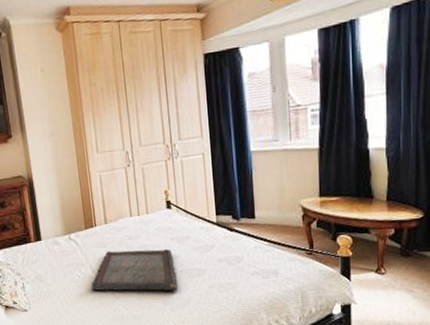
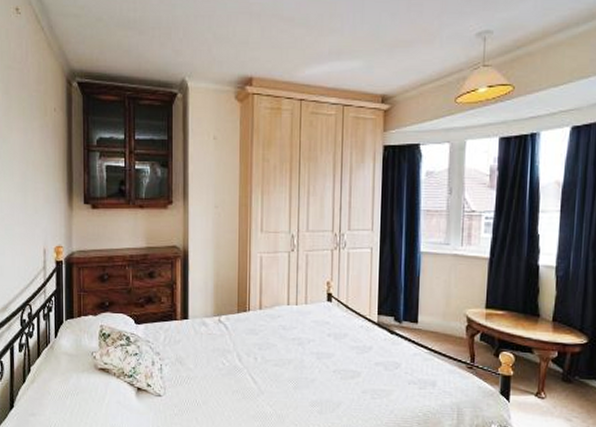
serving tray: present [91,249,179,291] -> none [235,339,330,392]

